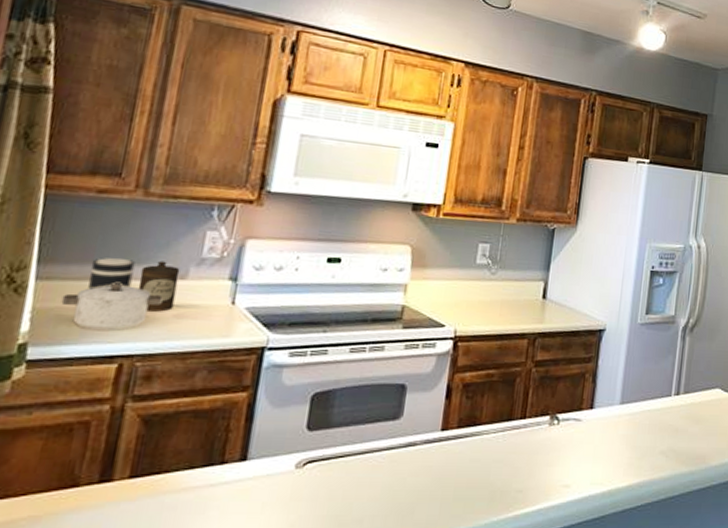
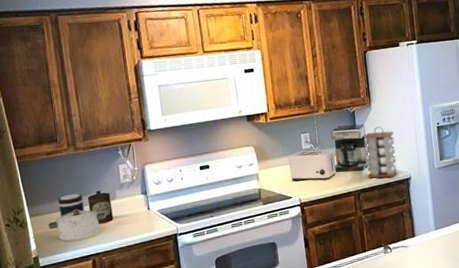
toaster: none [450,265,517,313] -> present [288,150,337,182]
coffee maker: none [512,243,566,309] -> present [331,124,370,173]
spice rack: none [552,254,597,324] -> present [364,126,398,179]

